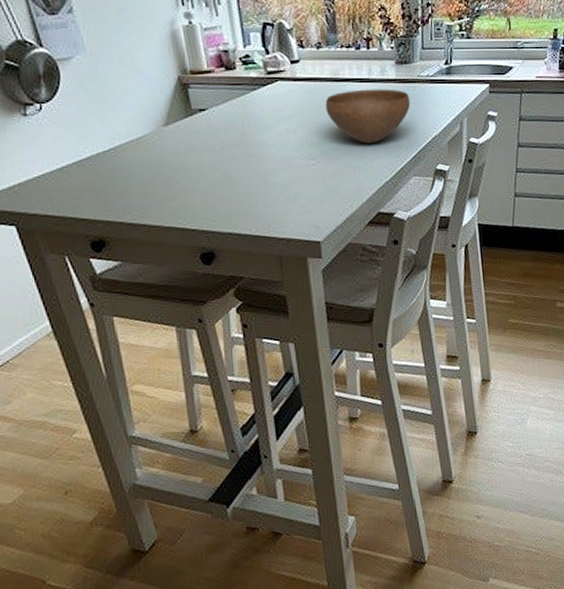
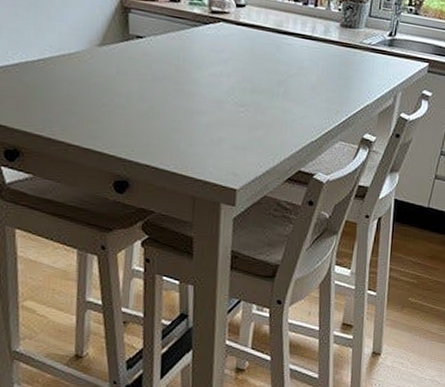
bowl: present [325,89,411,144] -> none [263,44,349,102]

